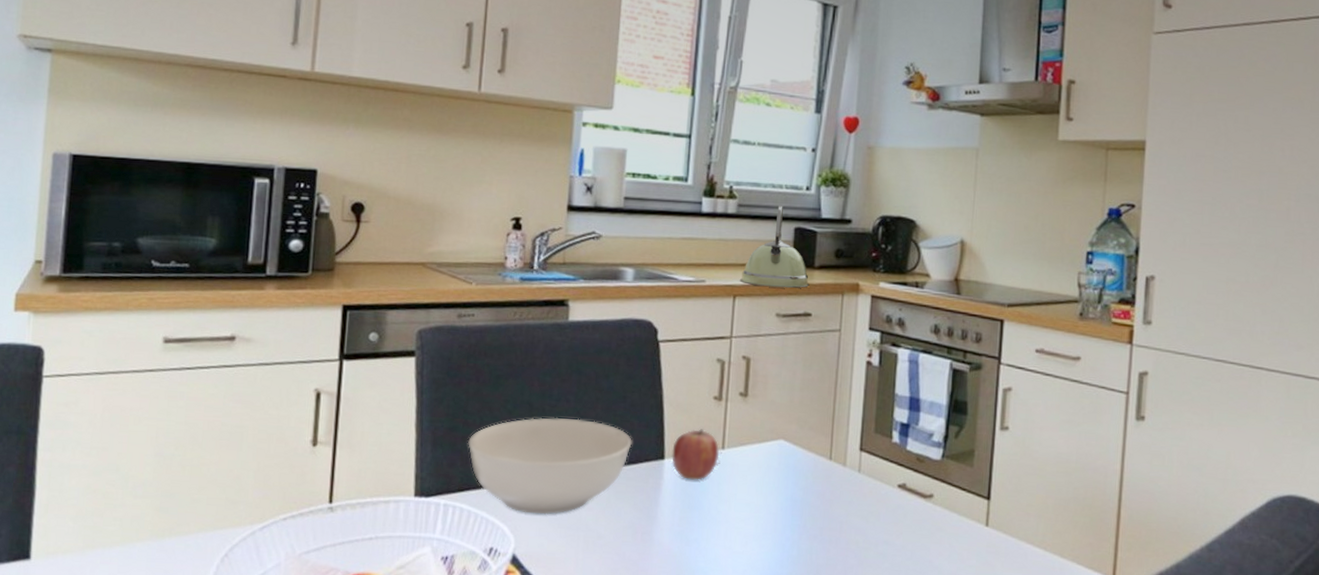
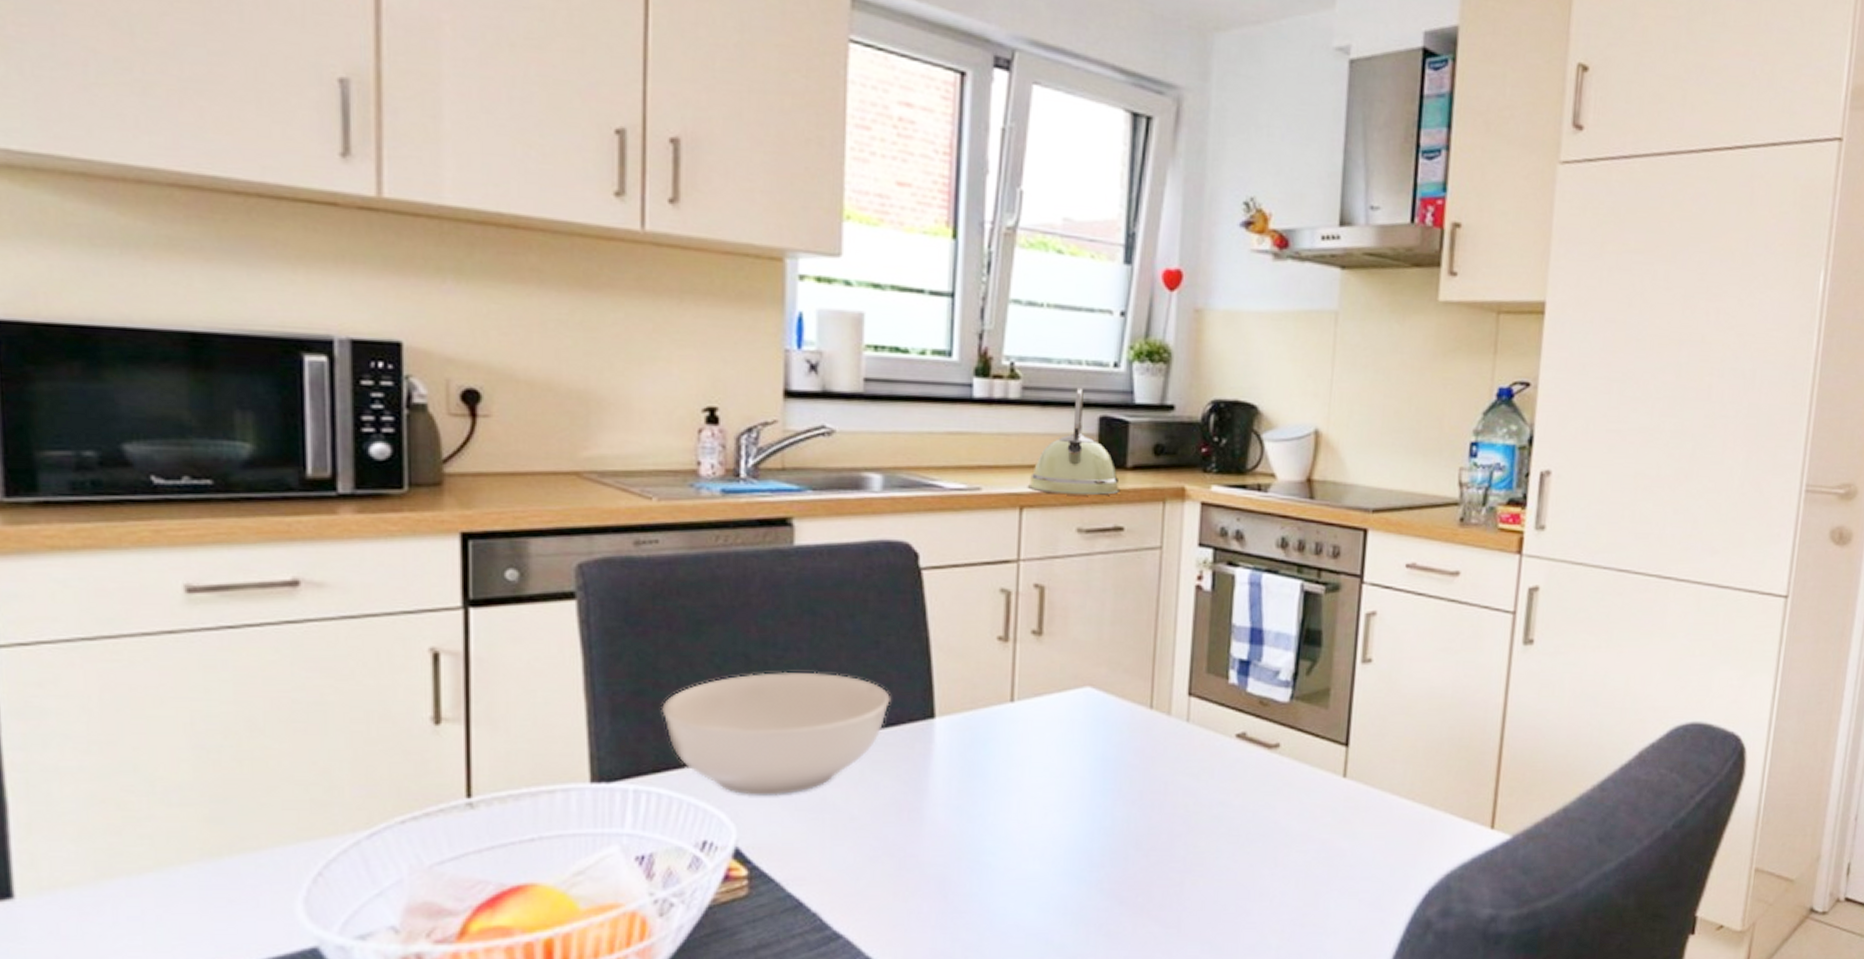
fruit: present [672,429,719,480] -> none [944,678,1007,742]

